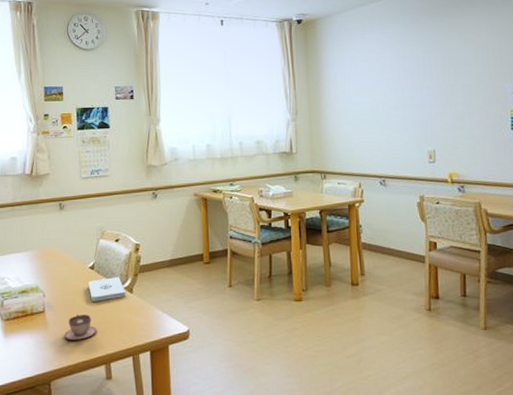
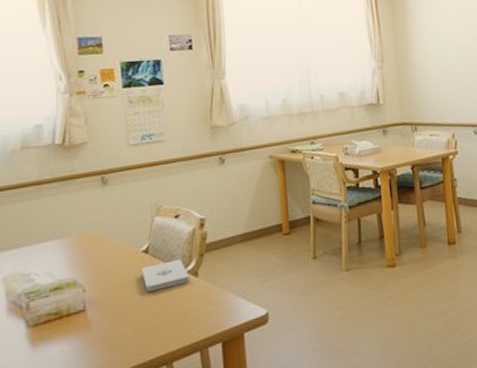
teacup: present [64,314,97,340] -> none [112,308,155,342]

